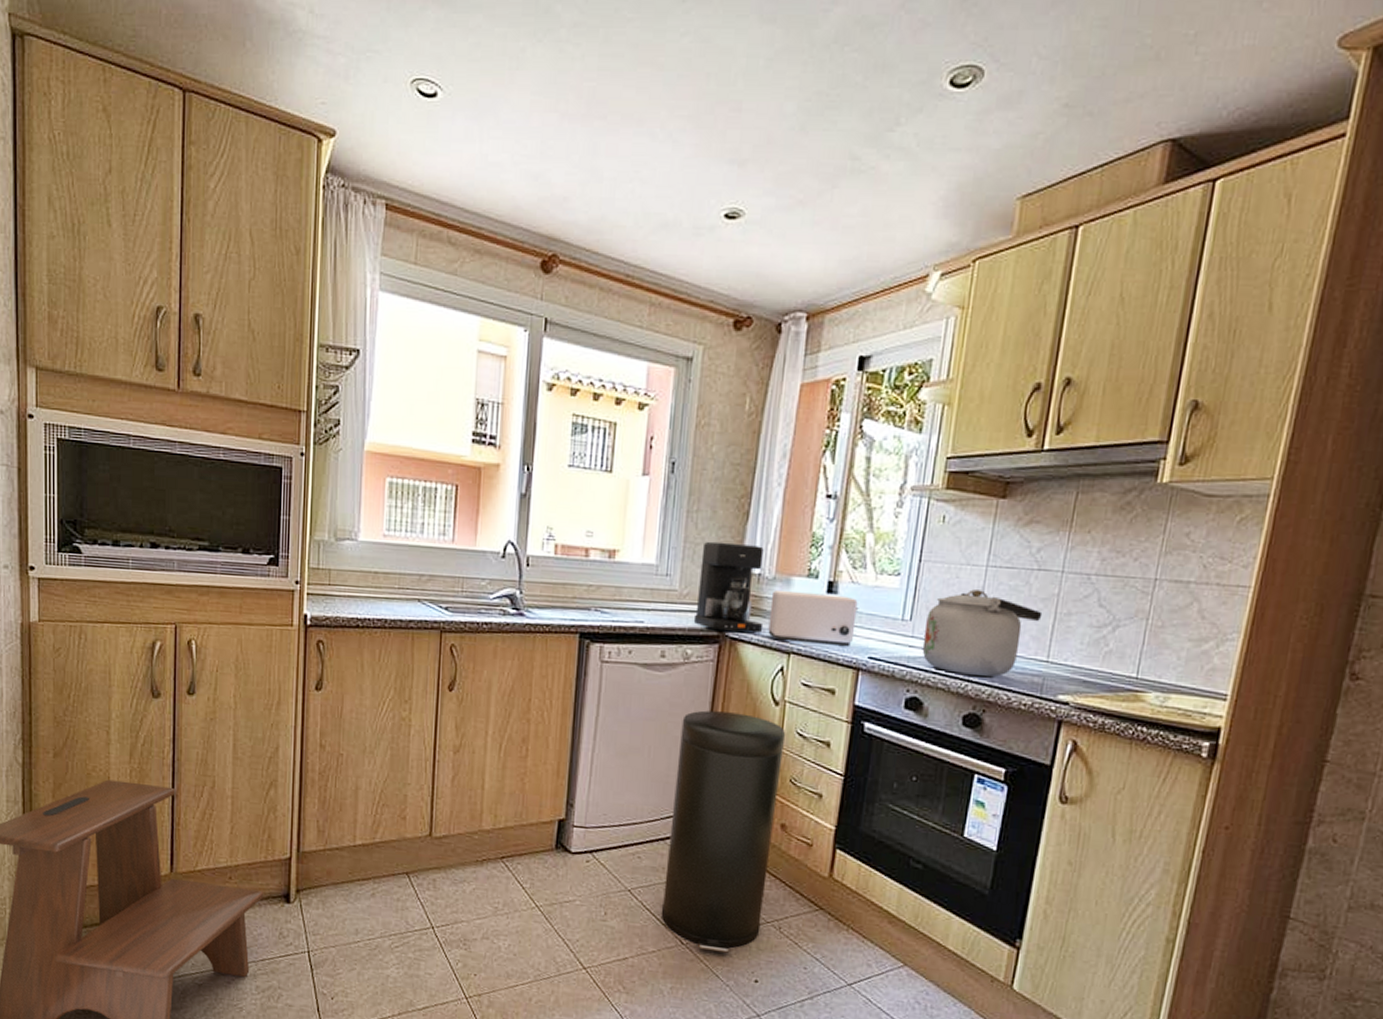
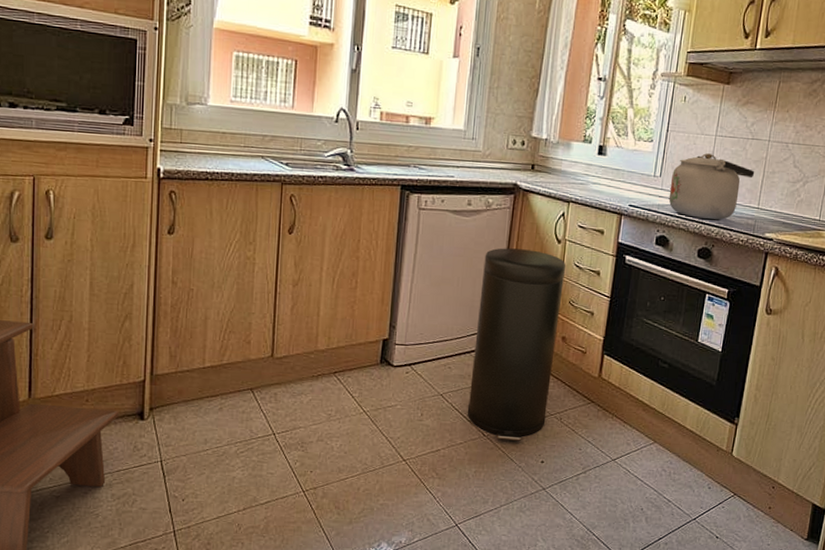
coffee maker: present [693,541,764,633] -> none [494,112,550,186]
toaster: present [768,589,859,648] -> none [552,151,622,197]

